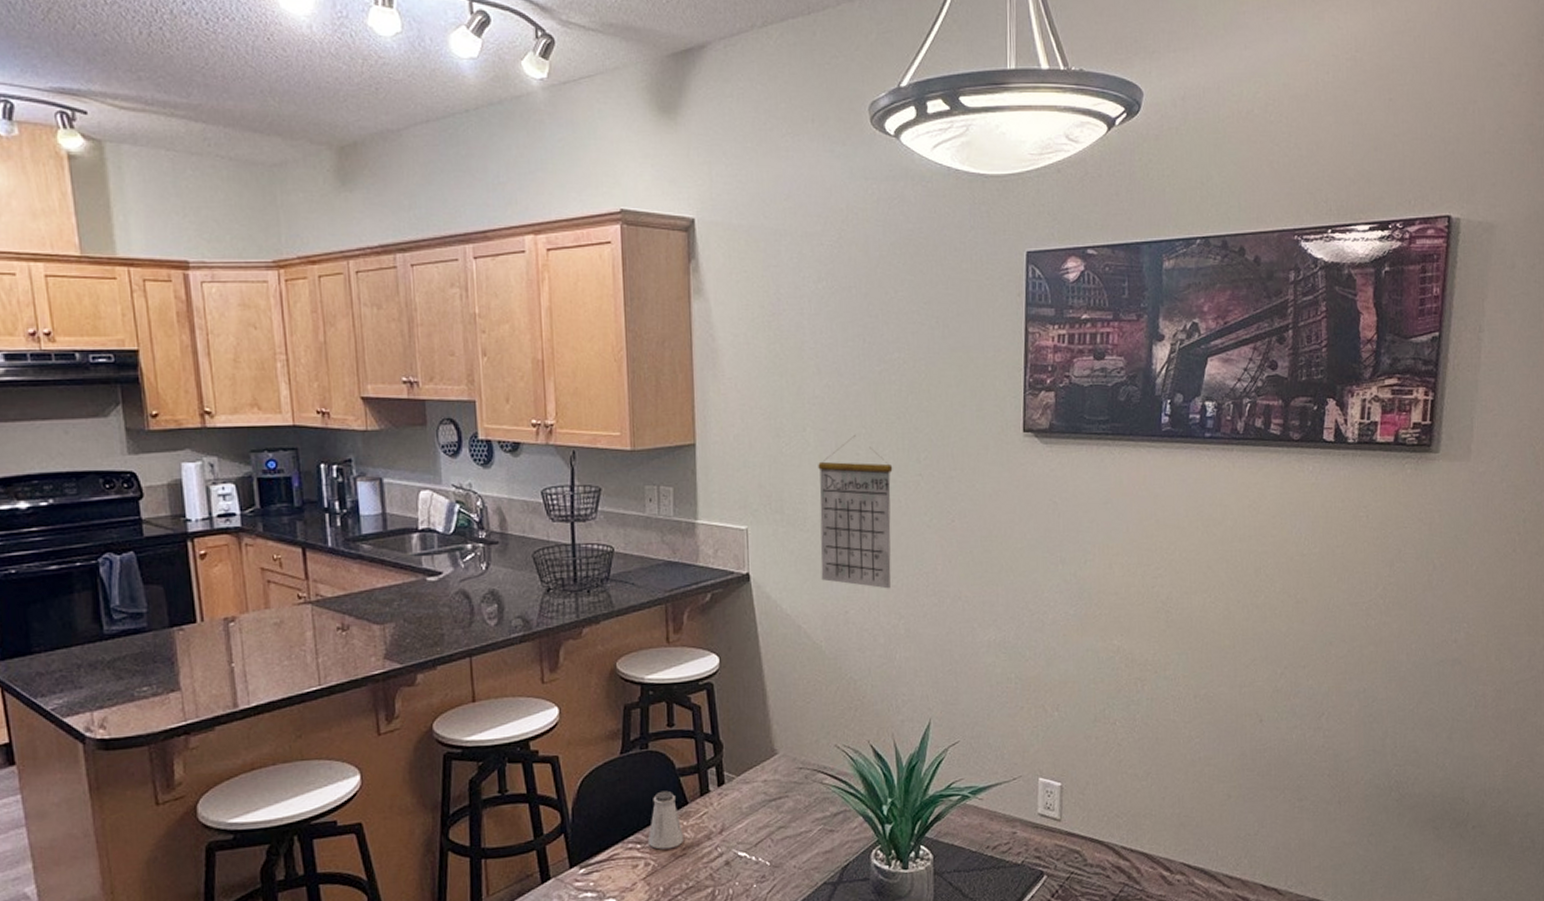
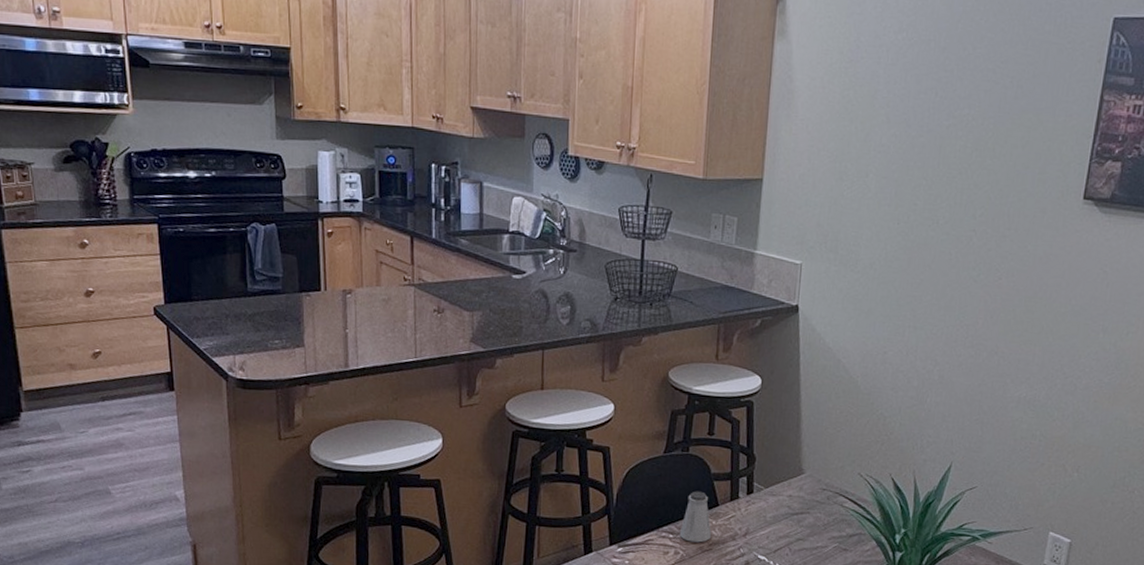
calendar: present [818,435,893,589] -> none [865,186,948,336]

